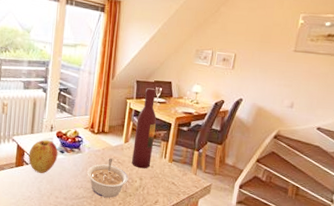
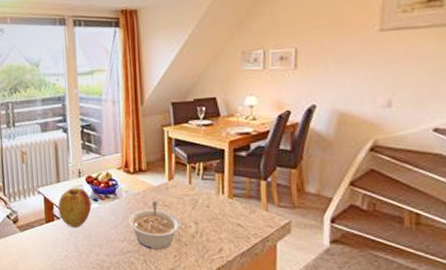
wine bottle: present [132,87,157,169] -> none [179,108,206,210]

